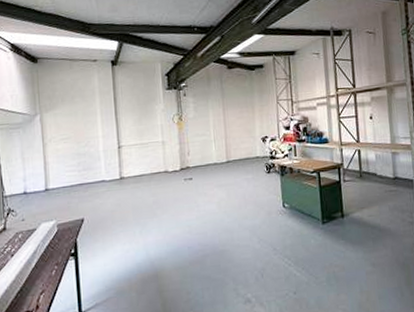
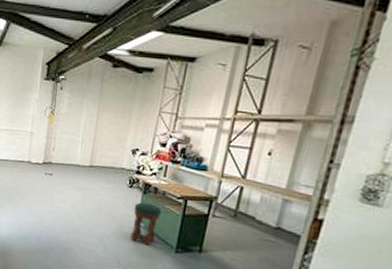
stool: none [276,183,302,225] -> present [130,202,162,246]

